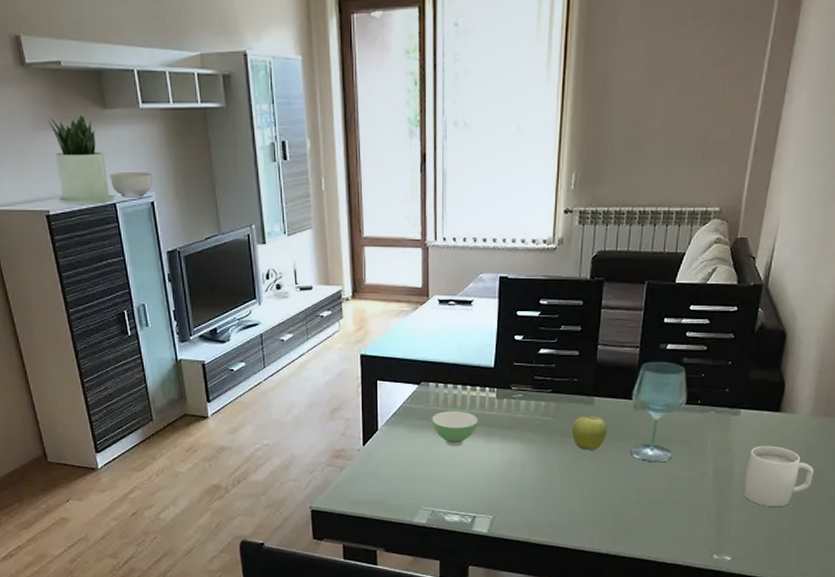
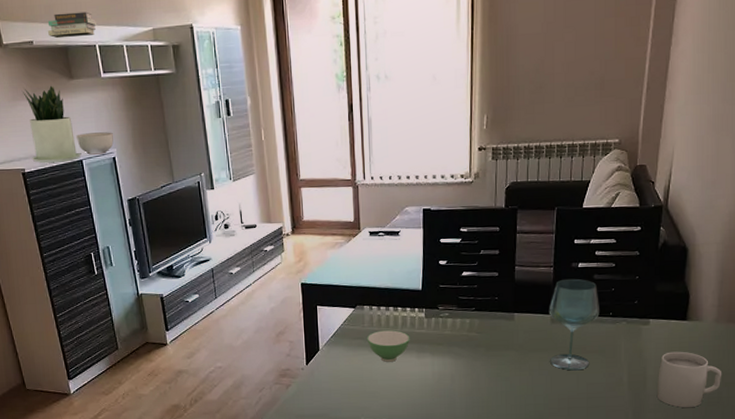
books: none [78,29,136,60] -> present [47,11,97,39]
fruit: present [572,414,608,450] -> none [496,329,528,362]

